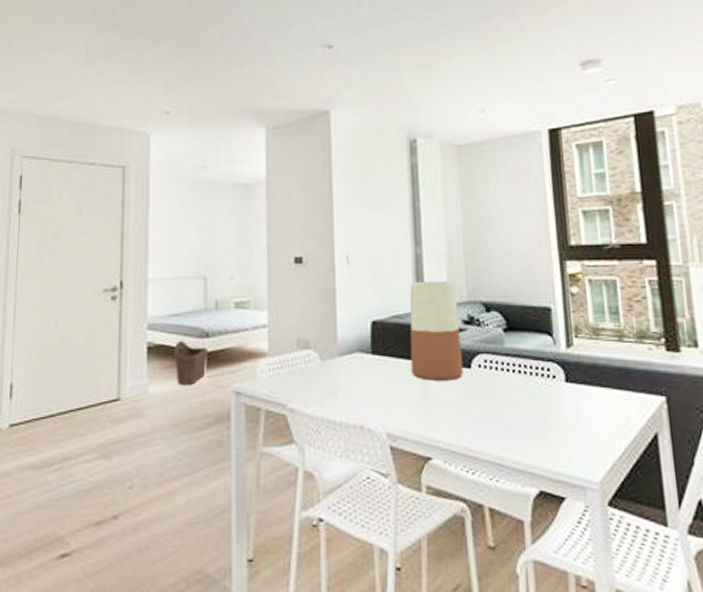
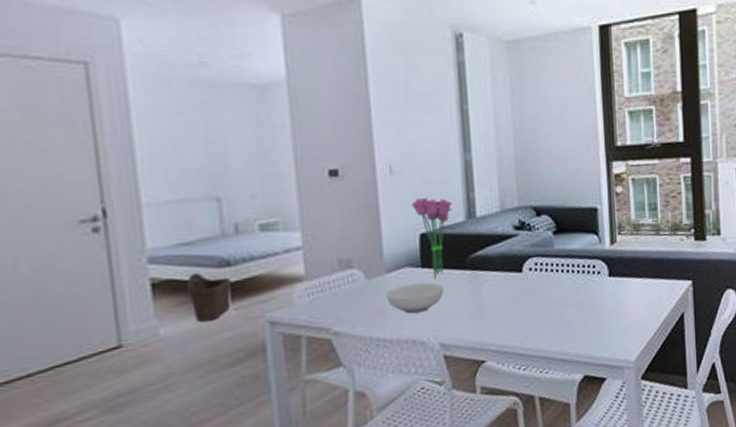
bowl: none [337,370,393,399] -> present [385,283,445,314]
flowers: none [364,286,403,367] -> present [411,197,453,279]
vase: present [409,280,464,381] -> none [459,187,515,289]

